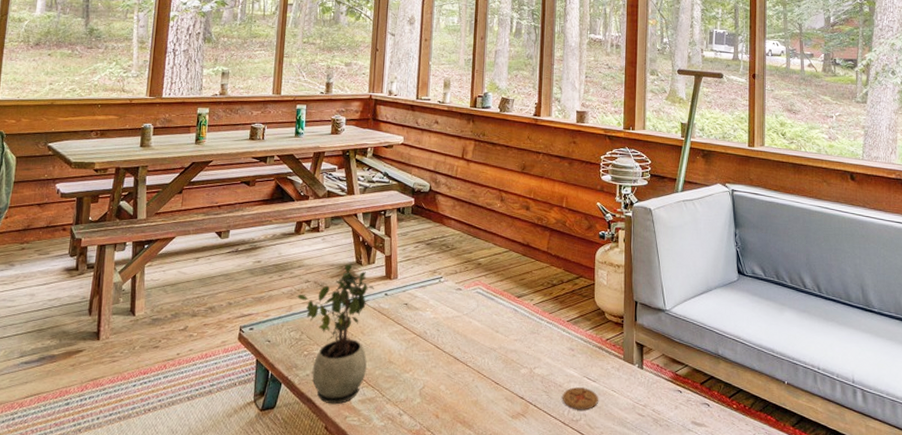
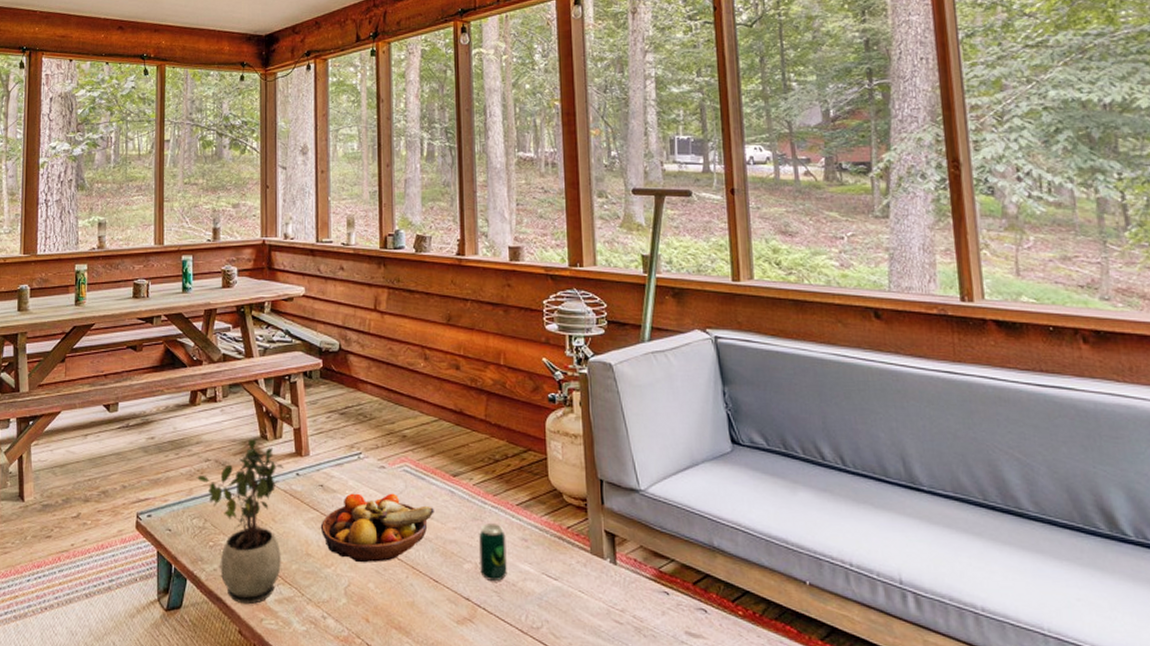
fruit bowl: none [402,310,500,369] -> present [320,493,434,563]
beverage can: none [534,336,557,383] -> present [479,523,507,581]
coaster: present [563,387,598,410] -> none [518,587,562,616]

